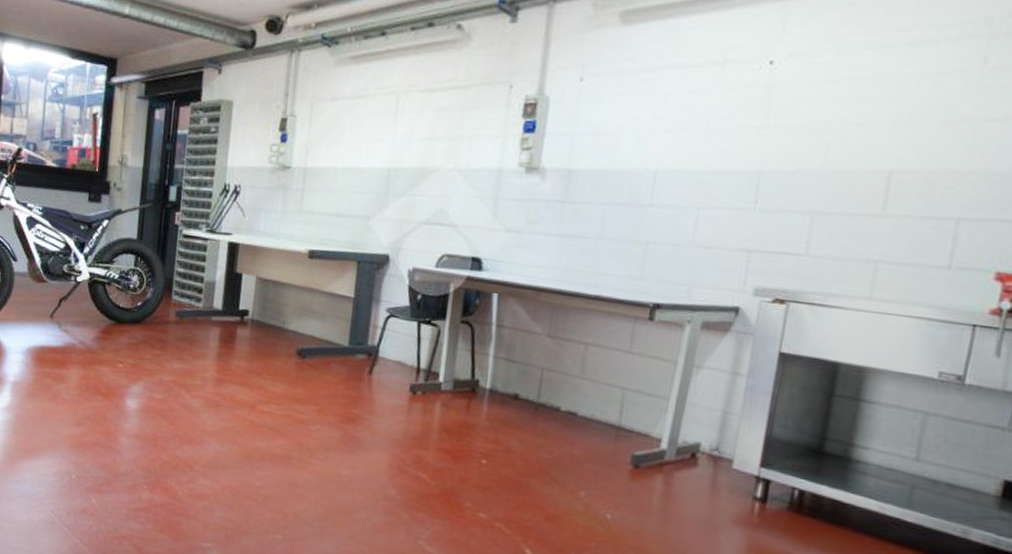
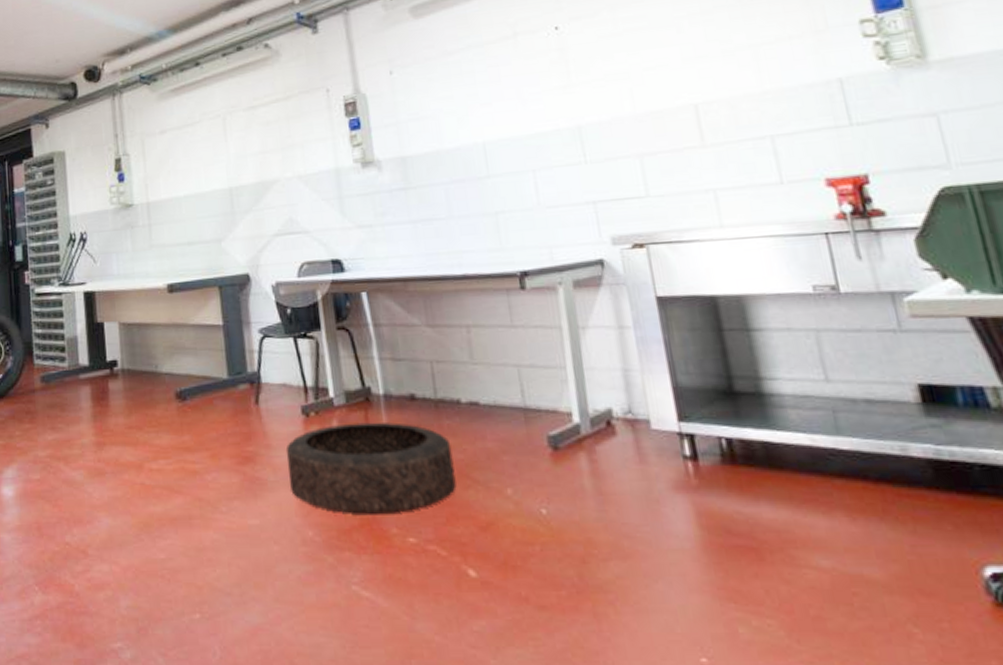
tire: none [384,406,541,492] -> present [285,422,457,514]

